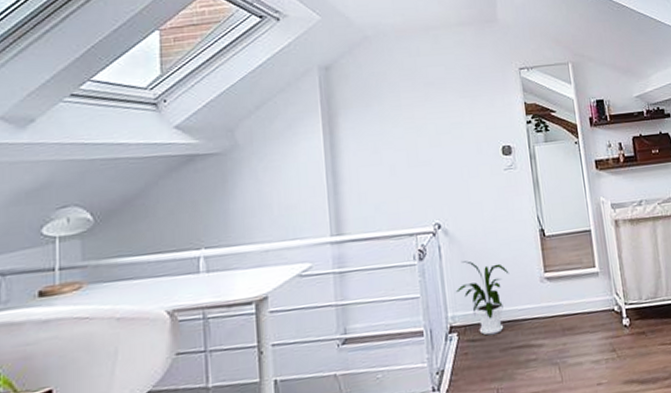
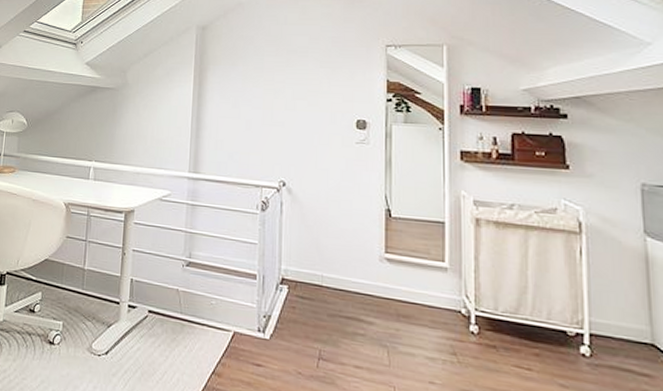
house plant: present [455,261,510,336] -> none [291,221,348,298]

